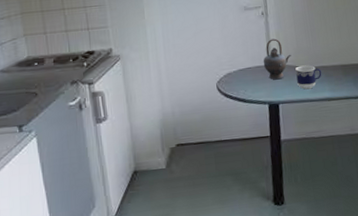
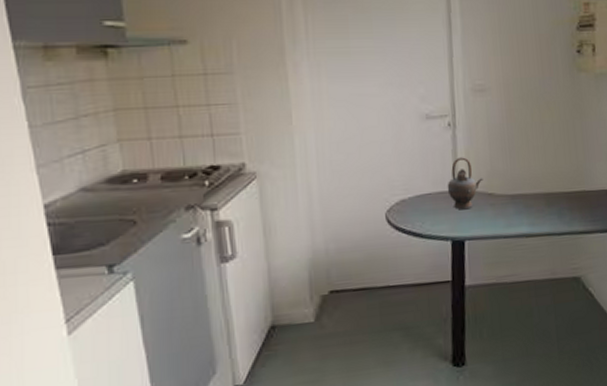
cup: present [295,65,322,90] -> none [487,192,520,223]

